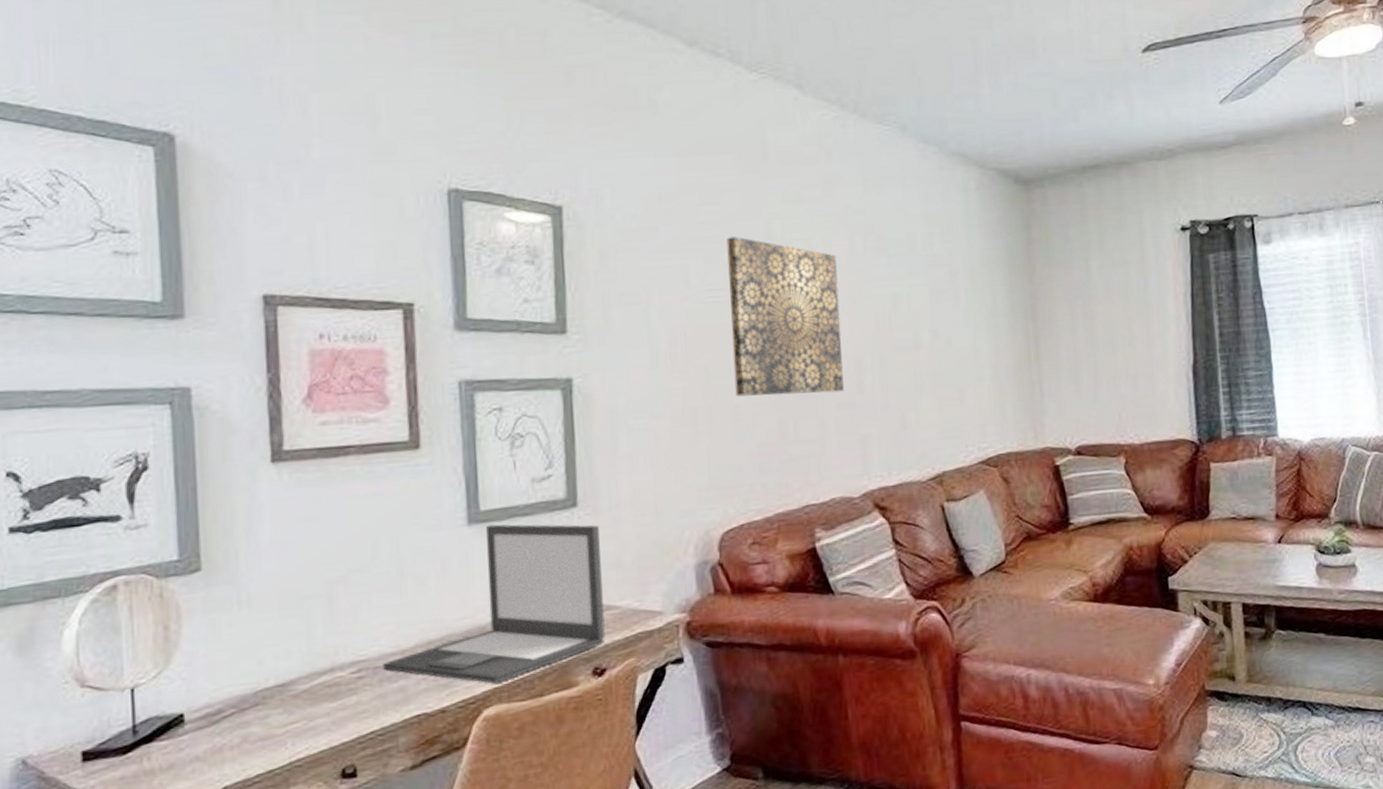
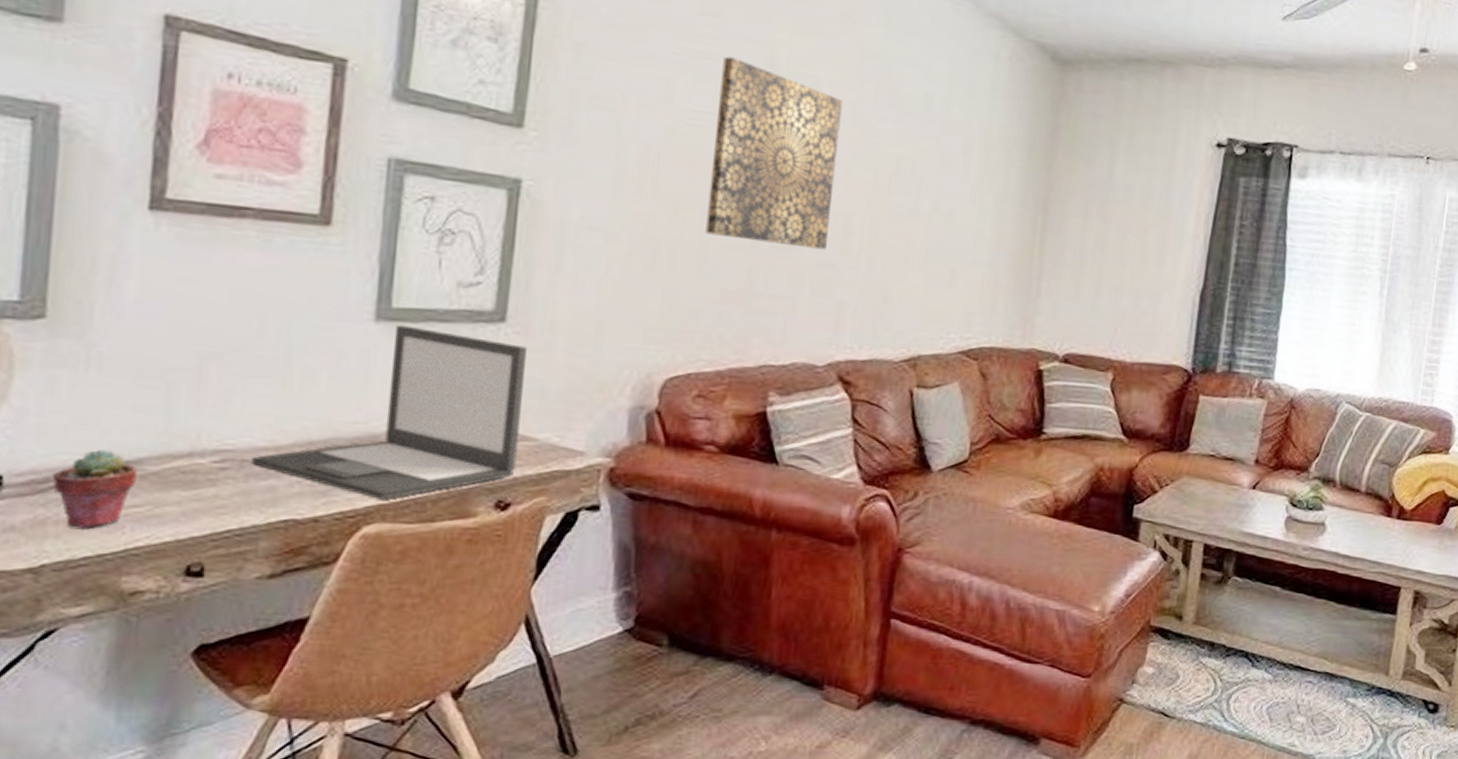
potted succulent: none [223,677,291,750] -> present [52,450,137,528]

